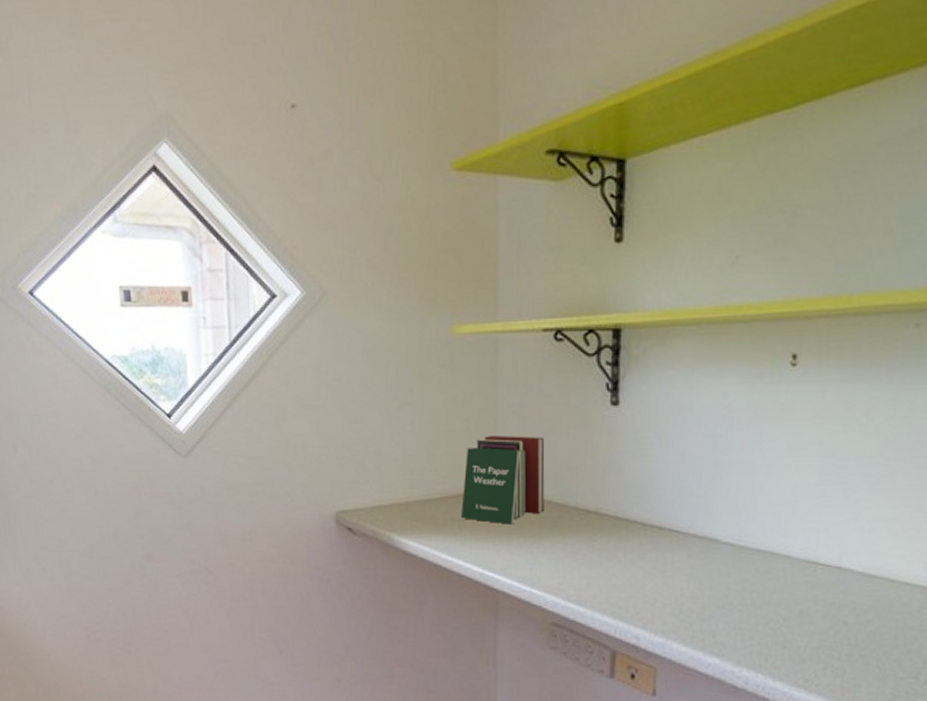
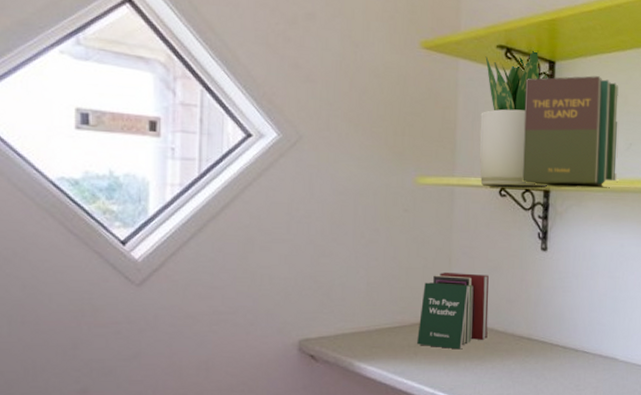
planter: none [527,147,627,331] -> present [479,48,556,189]
books: none [583,170,720,324] -> present [522,76,619,189]

